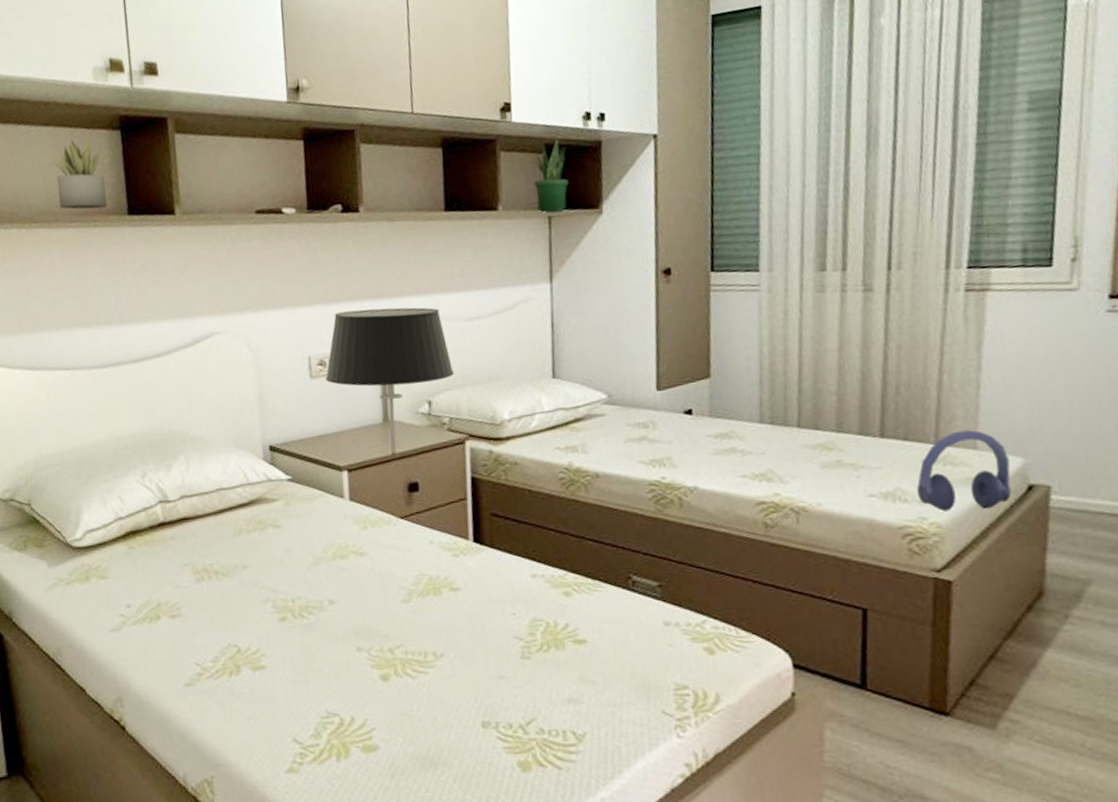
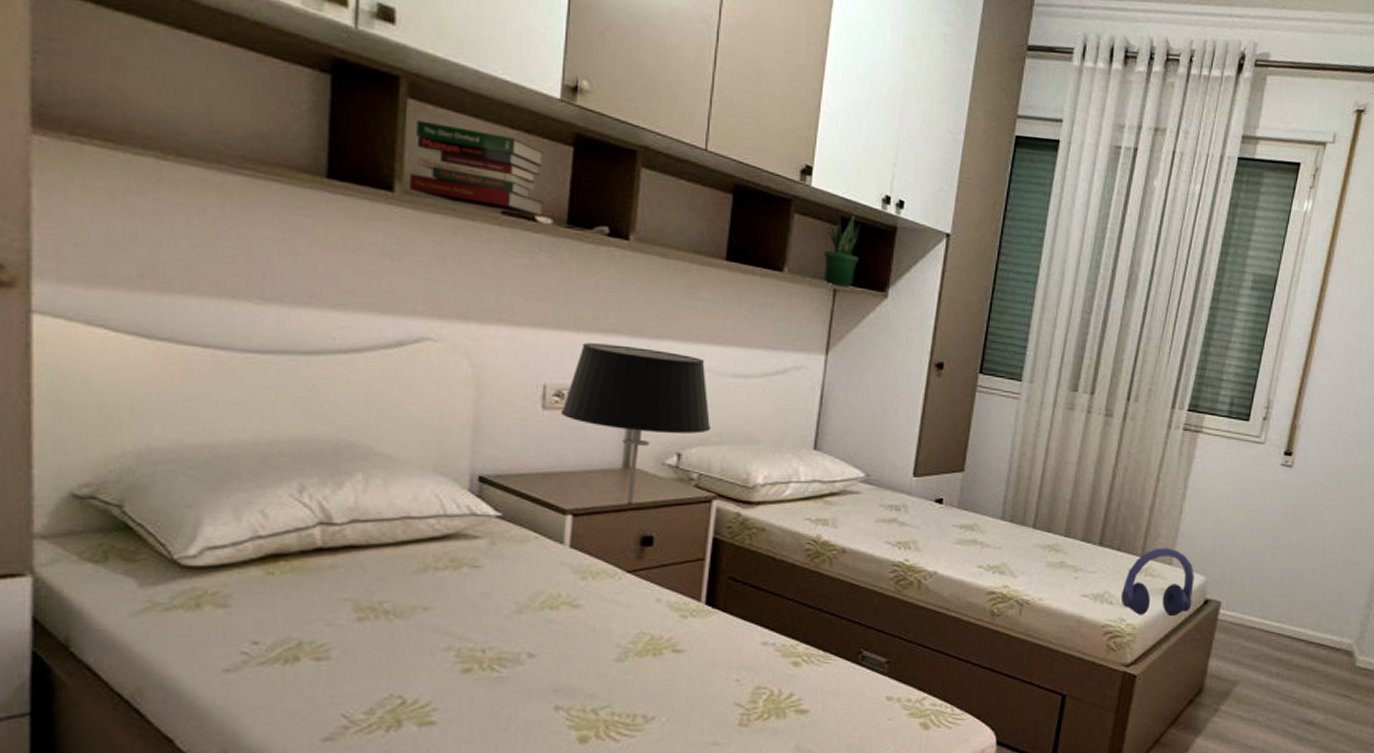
succulent plant: present [55,136,107,210] -> none [225,67,301,162]
books: none [184,145,288,213] -> present [410,120,544,217]

